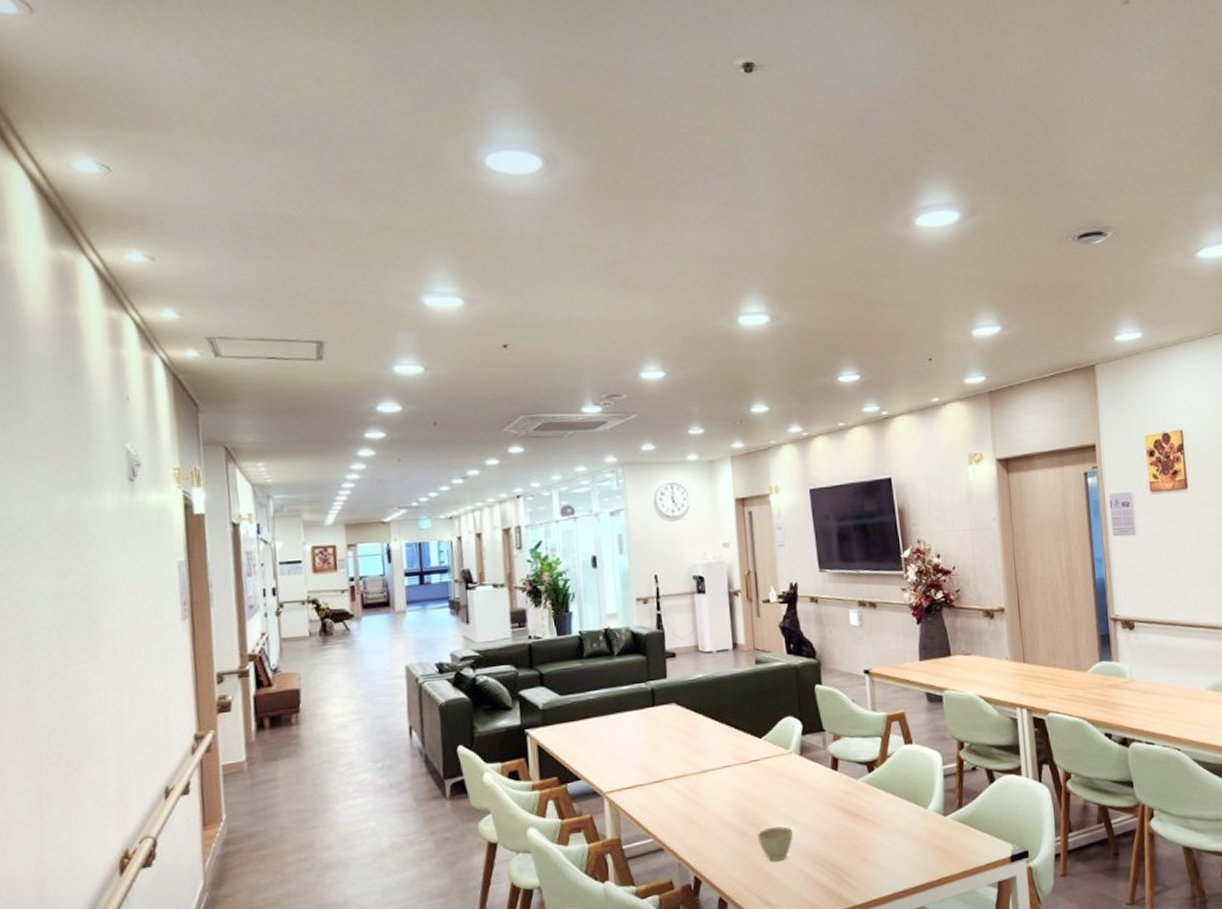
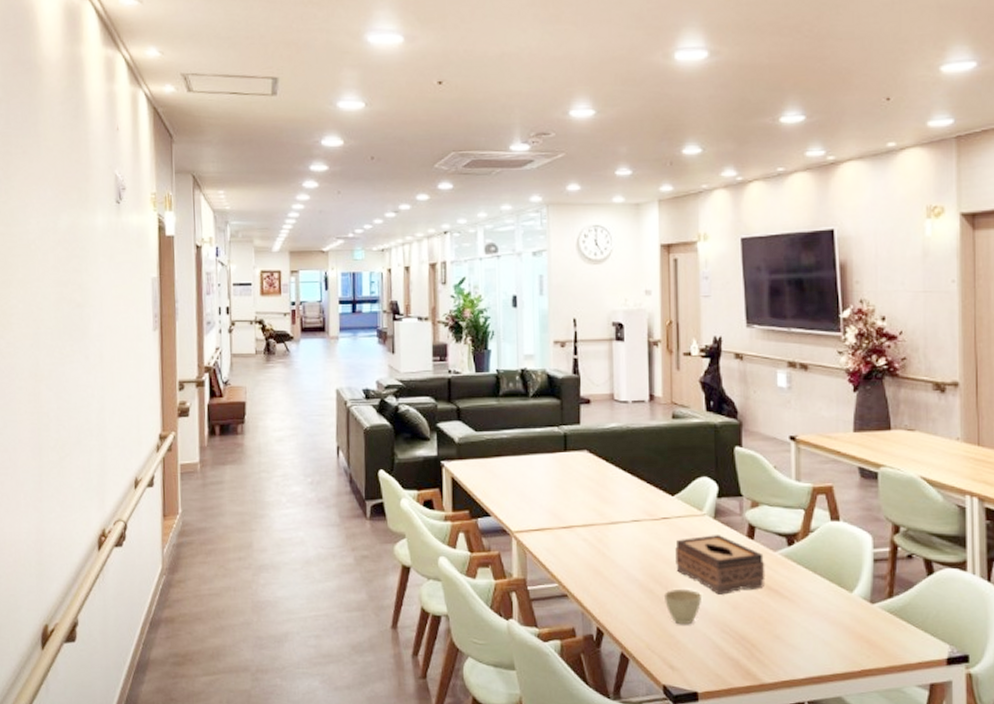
tissue box: none [765,770,850,827] -> present [675,535,765,595]

